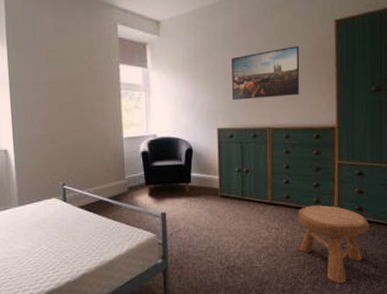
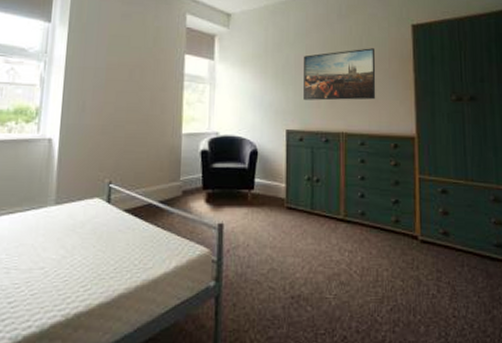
stool: present [298,204,369,284] -> none [375,225,457,327]

